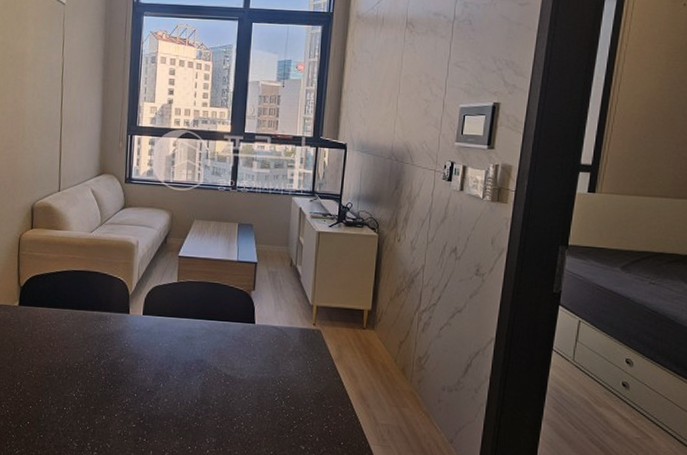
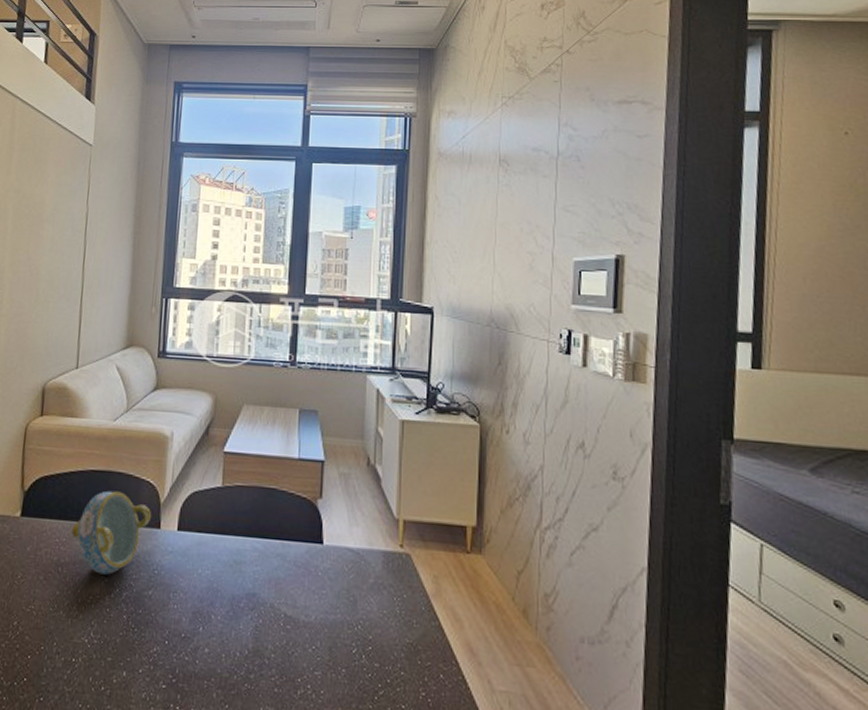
decorative bowl: none [60,286,123,348] -> present [71,490,152,575]

